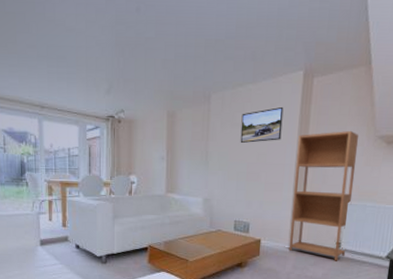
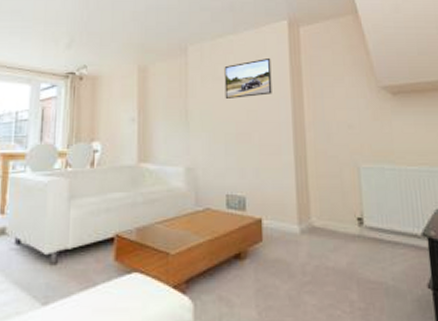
bookcase: present [288,131,358,261] -> none [291,82,372,244]

